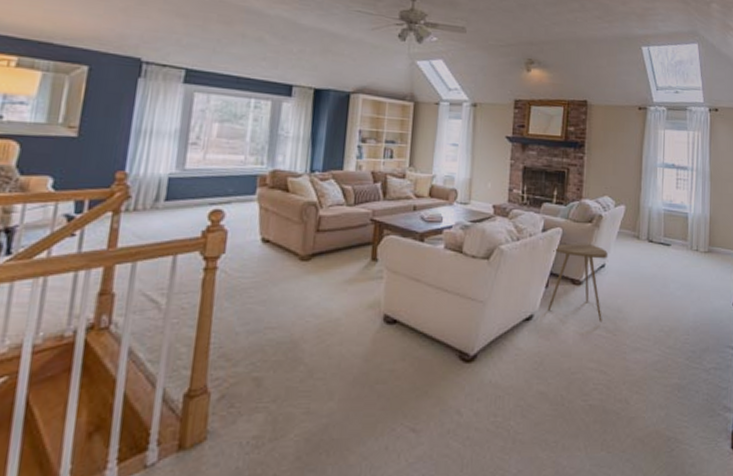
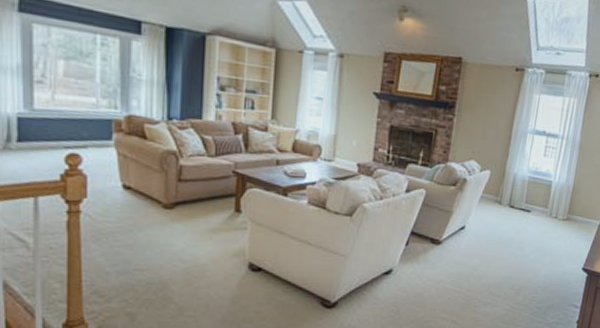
side table: present [547,243,608,323] -> none [406,205,469,279]

